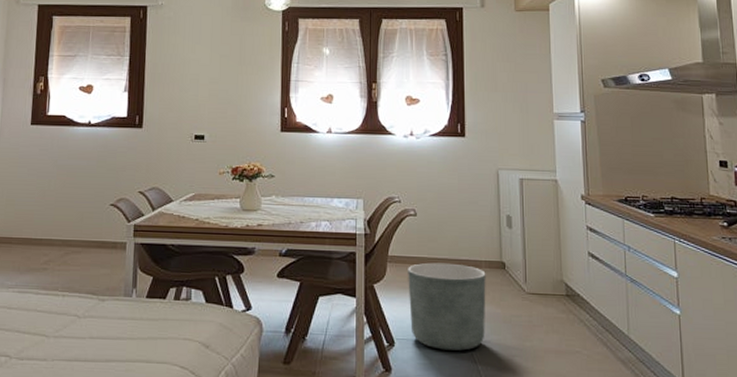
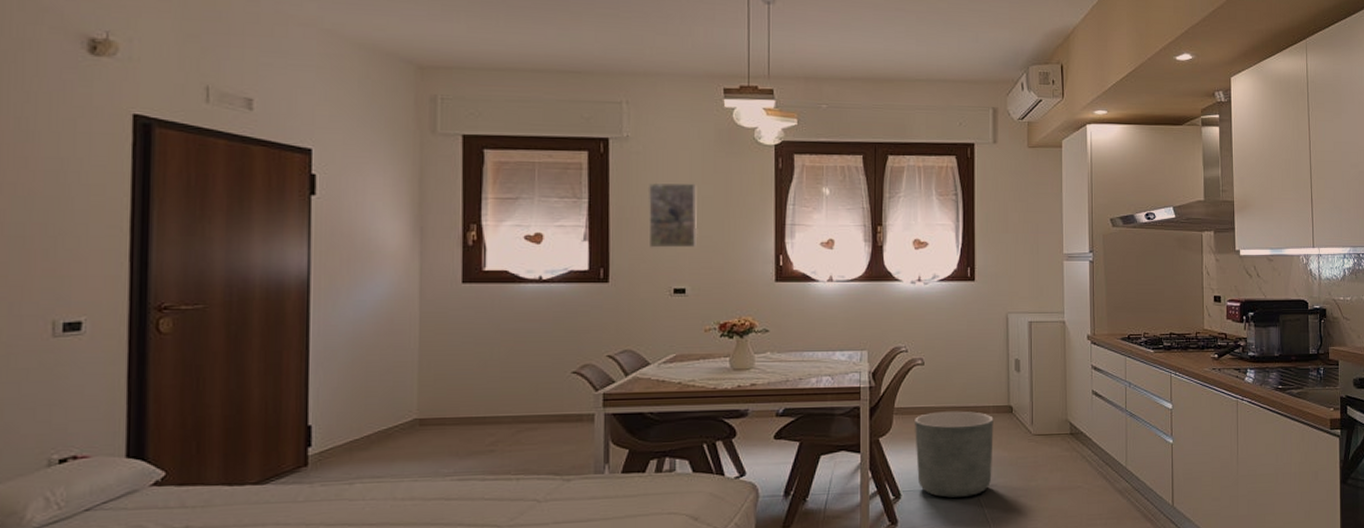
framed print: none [175,43,217,100] -> present [647,182,698,248]

